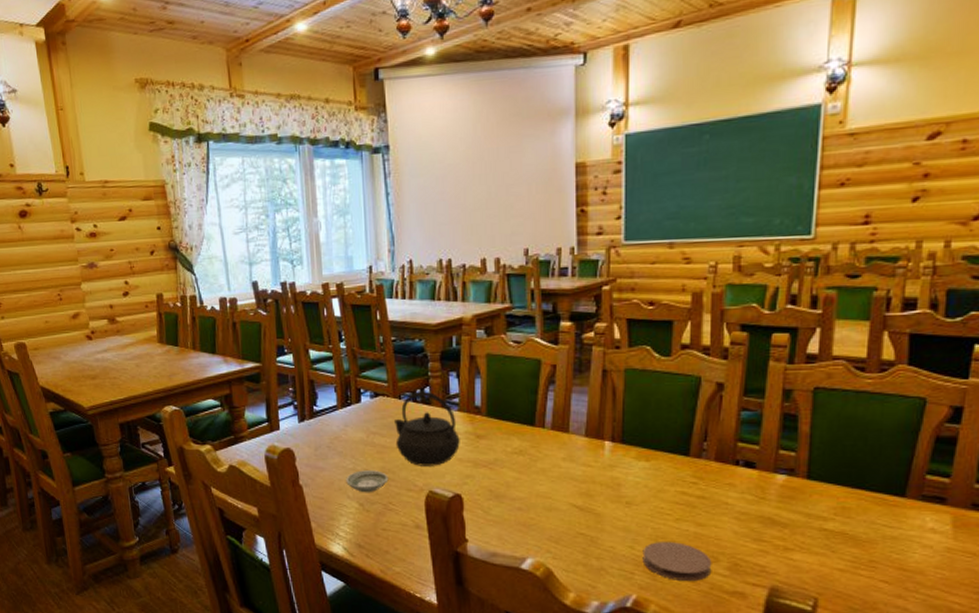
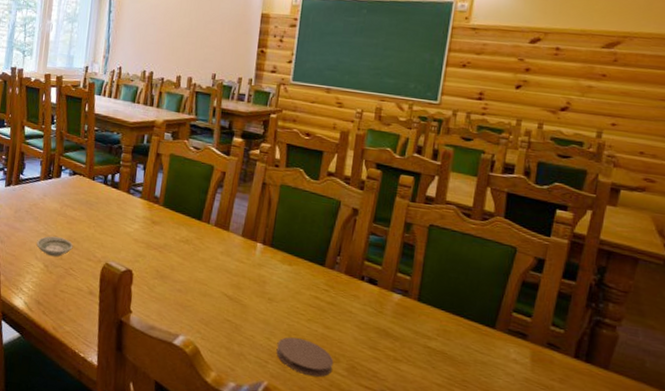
kettle: present [393,391,460,466] -> none [84,175,138,242]

